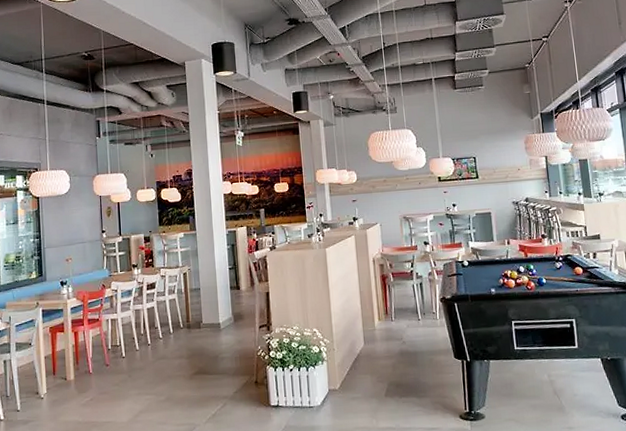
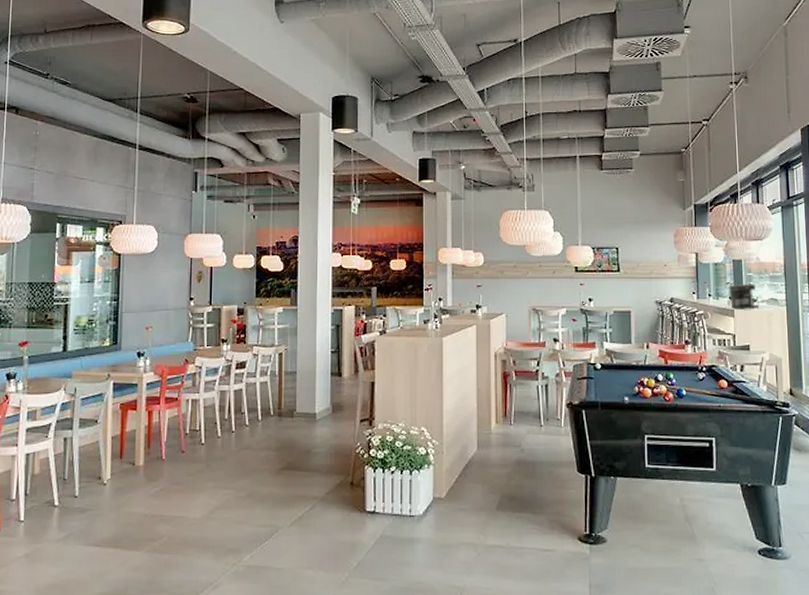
coffee maker: none [577,179,606,204] -> present [729,283,760,310]

